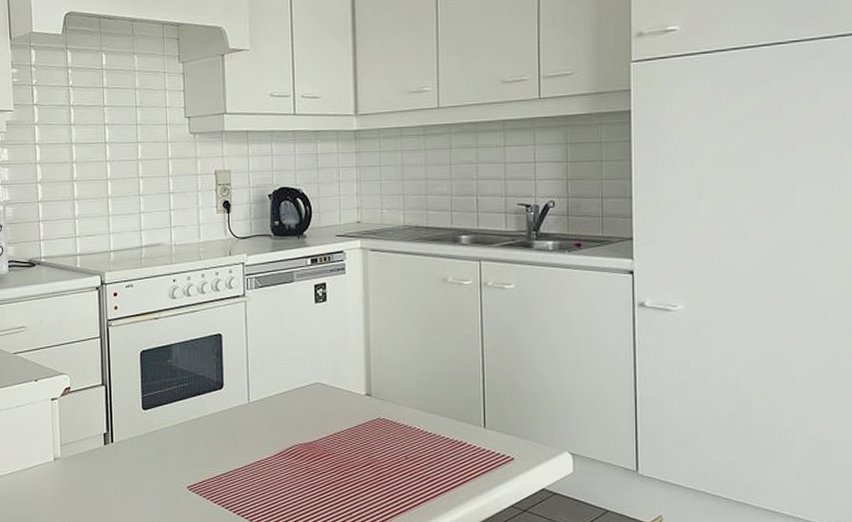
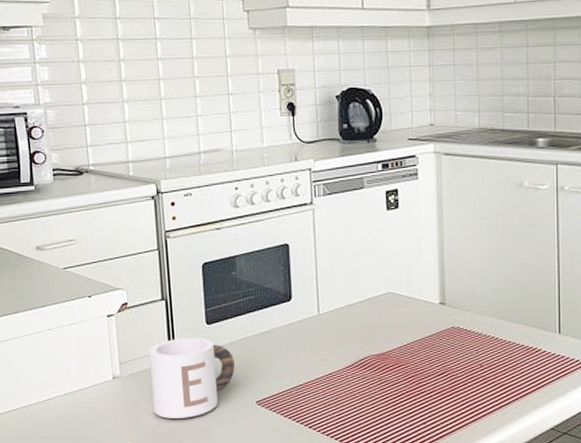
mug: none [88,422,168,501] -> present [148,337,235,419]

